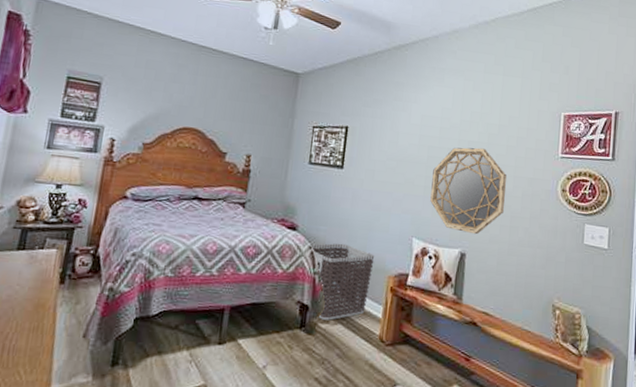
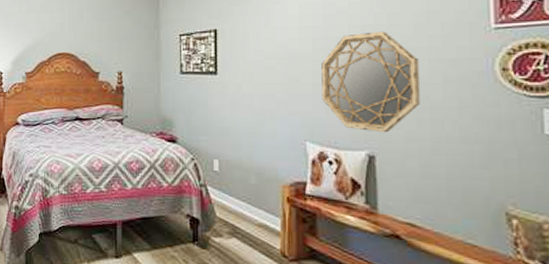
clothes hamper: present [309,243,375,320] -> none [192,153,264,234]

